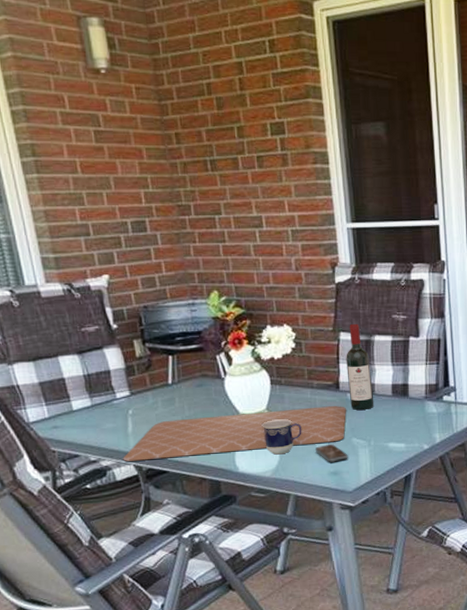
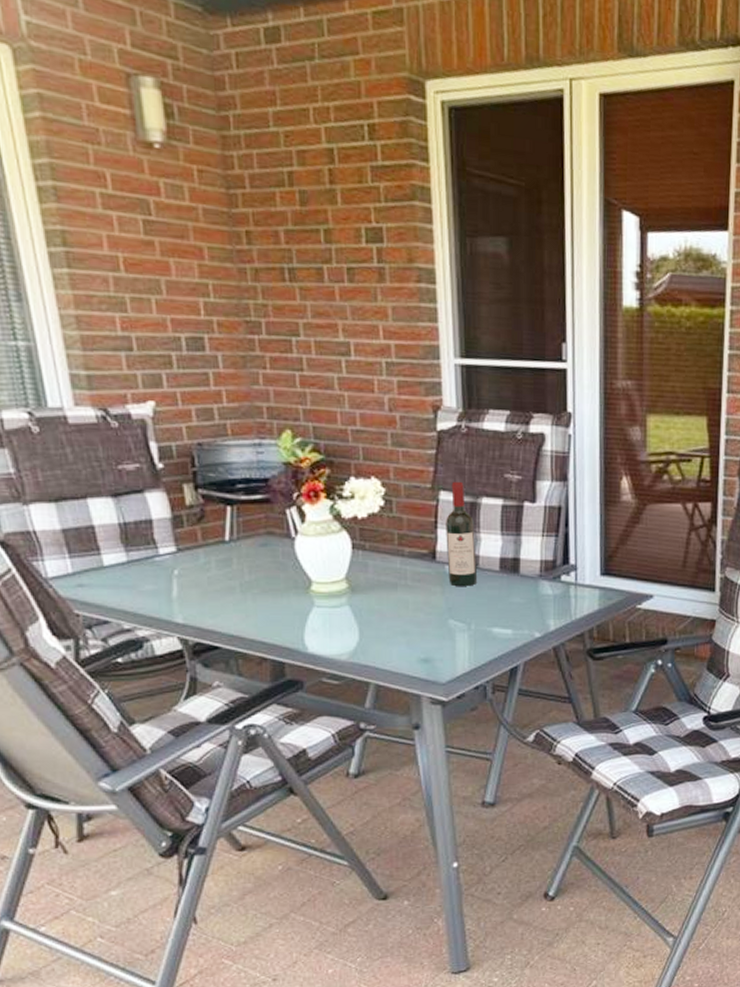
placemat: present [123,406,346,462] -> none [164,579,443,634]
cup: present [261,418,302,455] -> none [338,590,388,634]
mobile phone: present [316,444,348,462] -> none [404,626,443,647]

